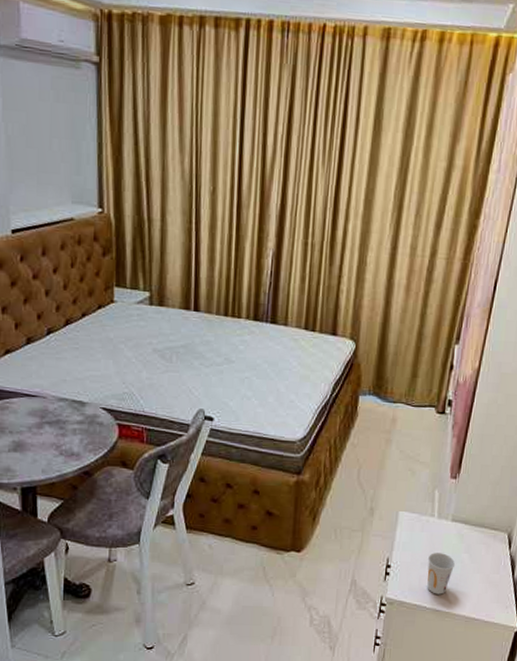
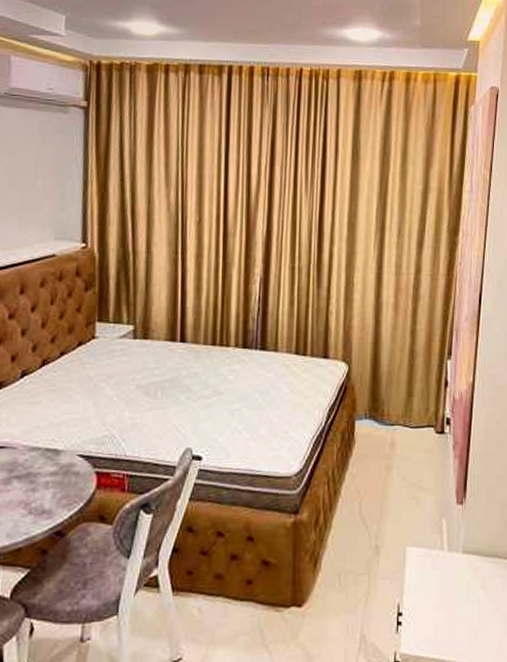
cup: present [427,553,456,595] -> none [441,592,472,643]

